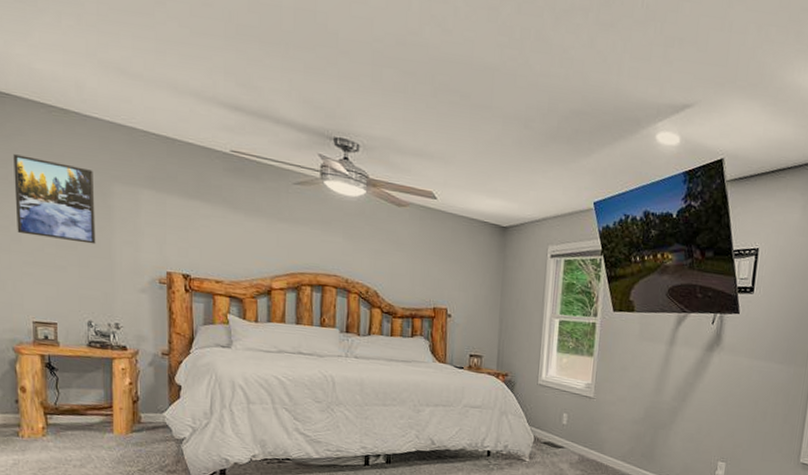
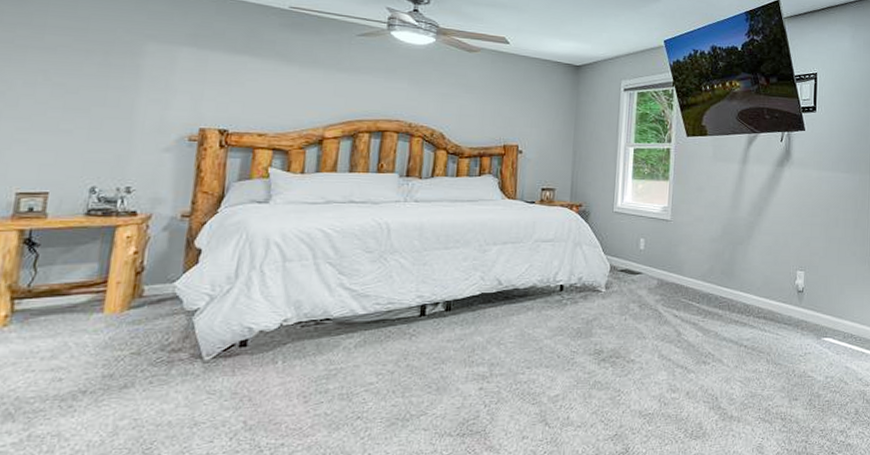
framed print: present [13,154,96,245] -> none [15,18,124,105]

